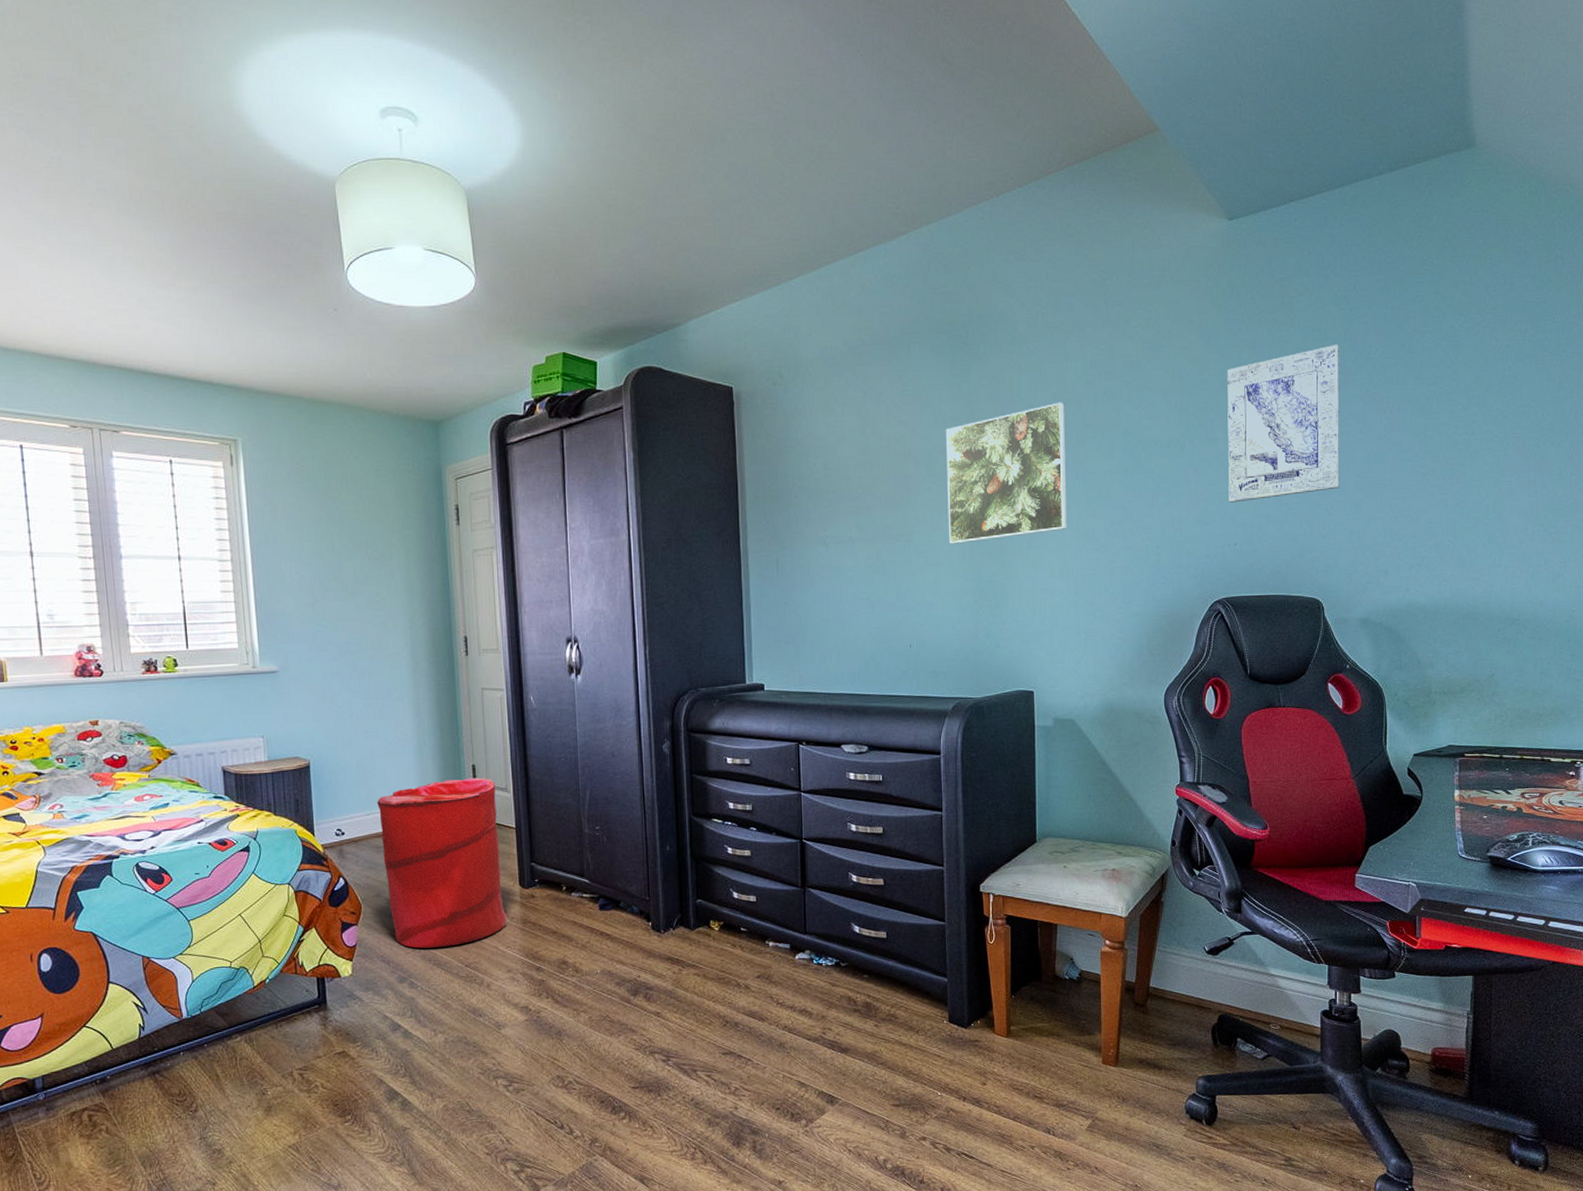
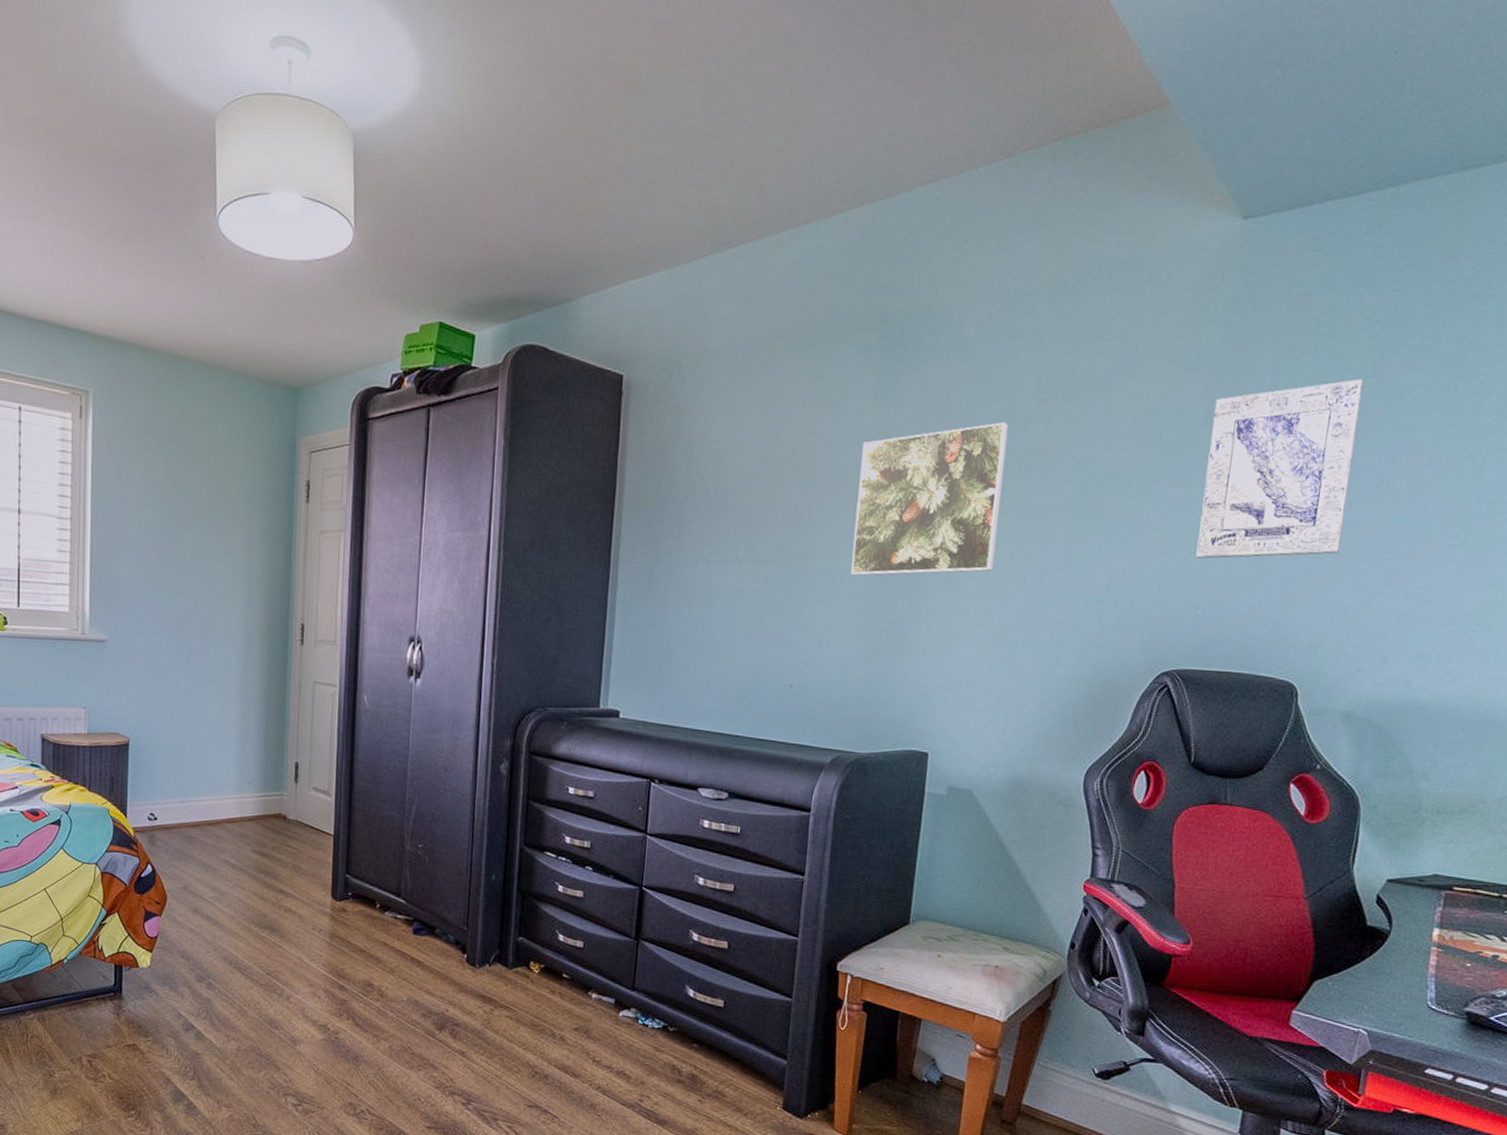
laundry hamper: present [377,777,509,949] -> none [193,775,317,951]

